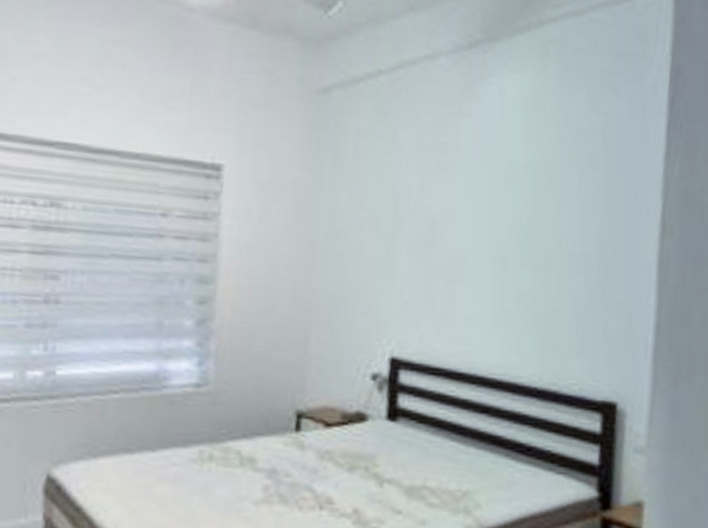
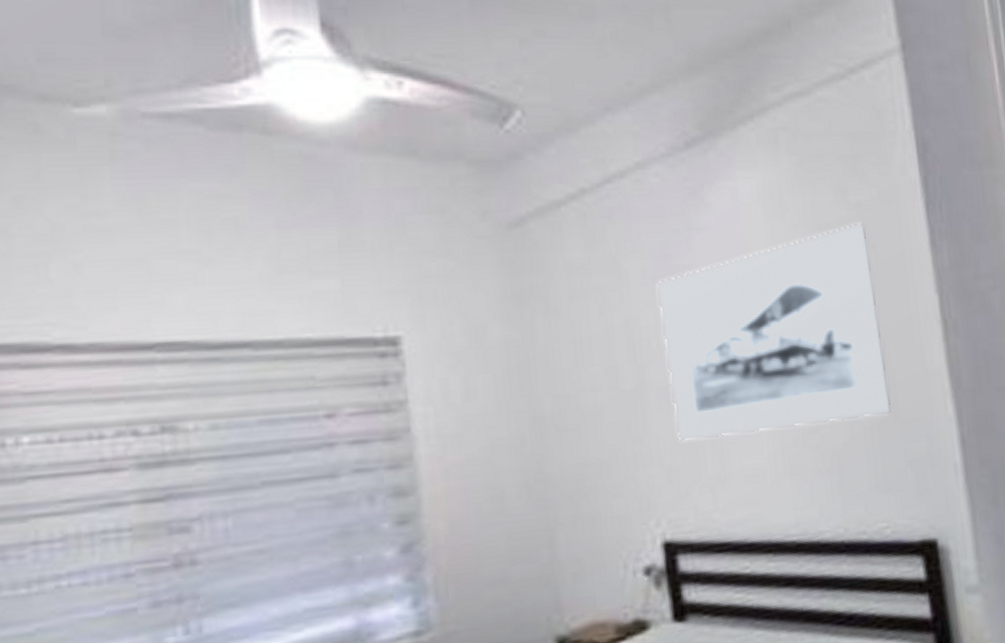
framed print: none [417,128,610,293] -> present [656,222,892,442]

